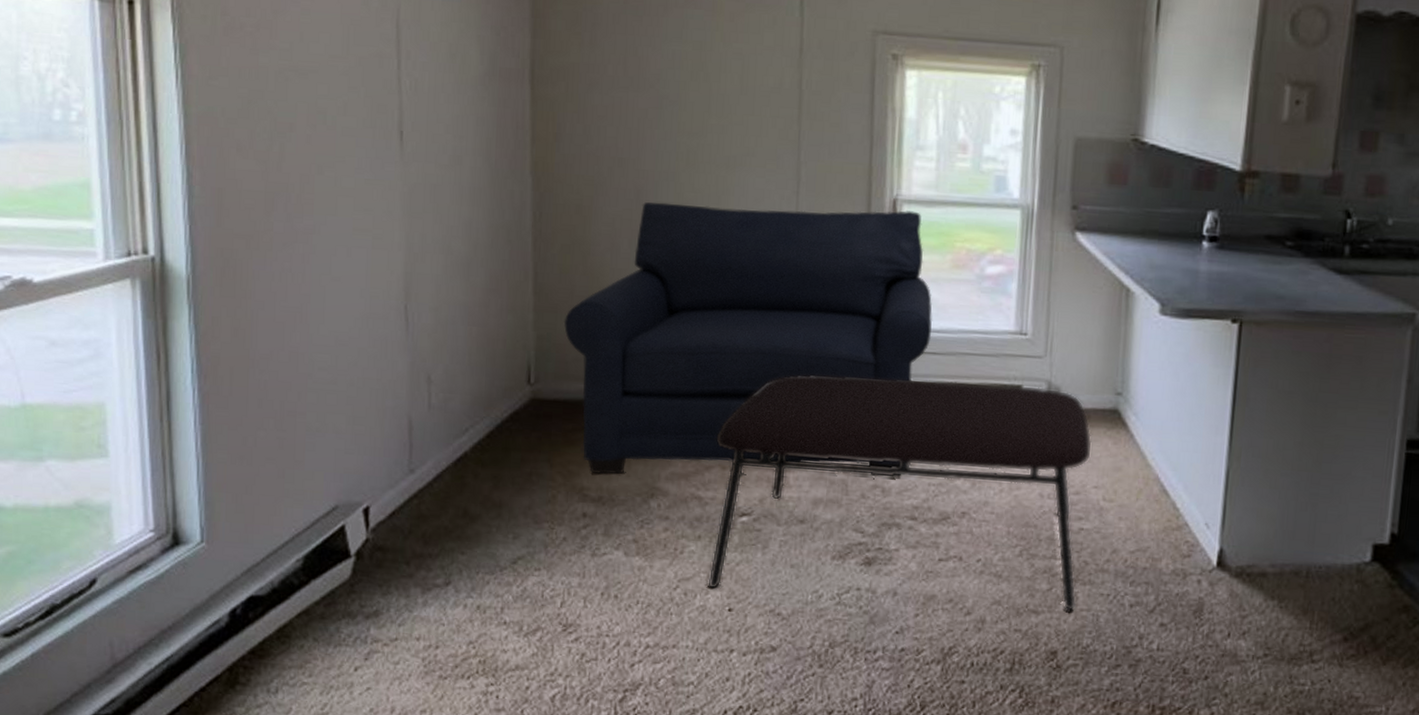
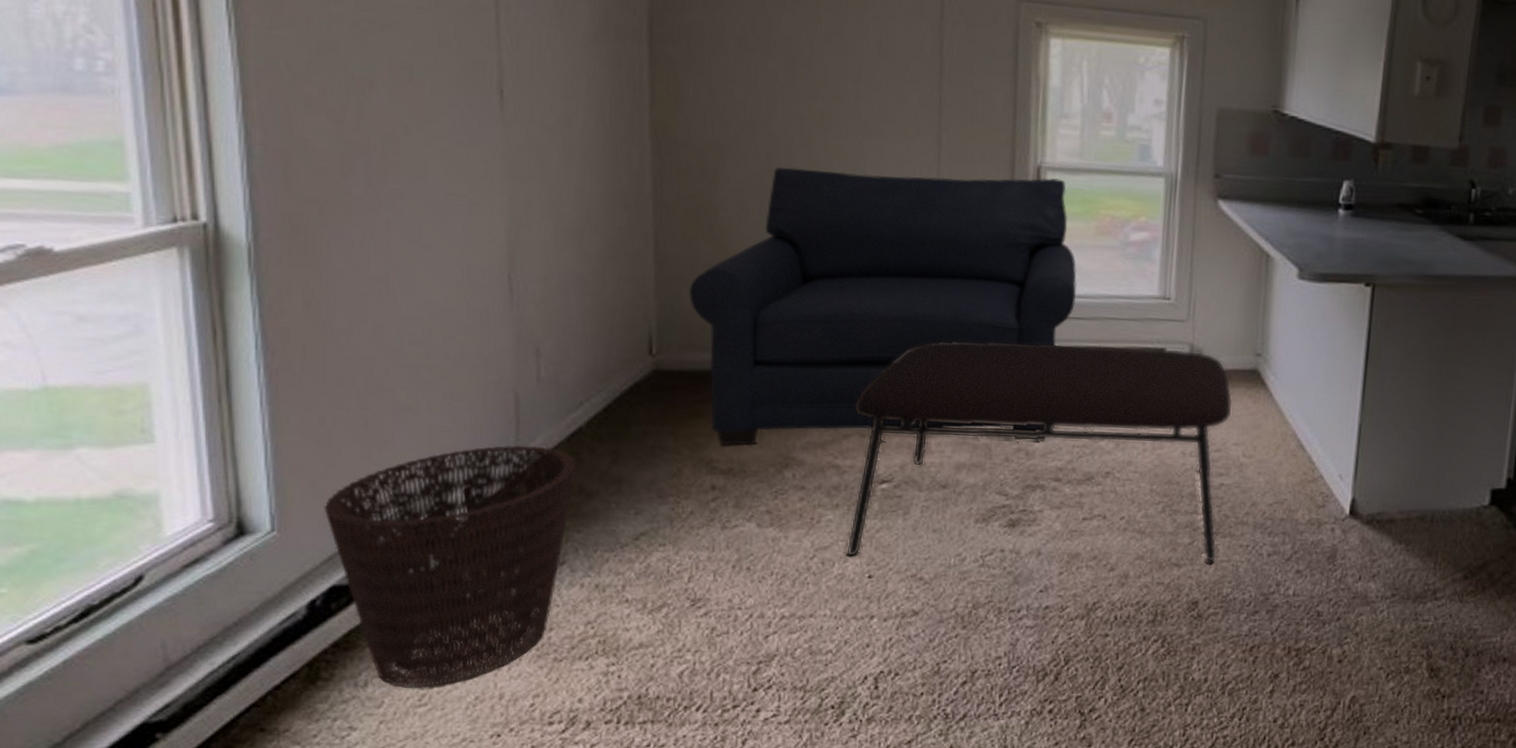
basket: none [244,467,462,698] -> present [323,444,577,688]

